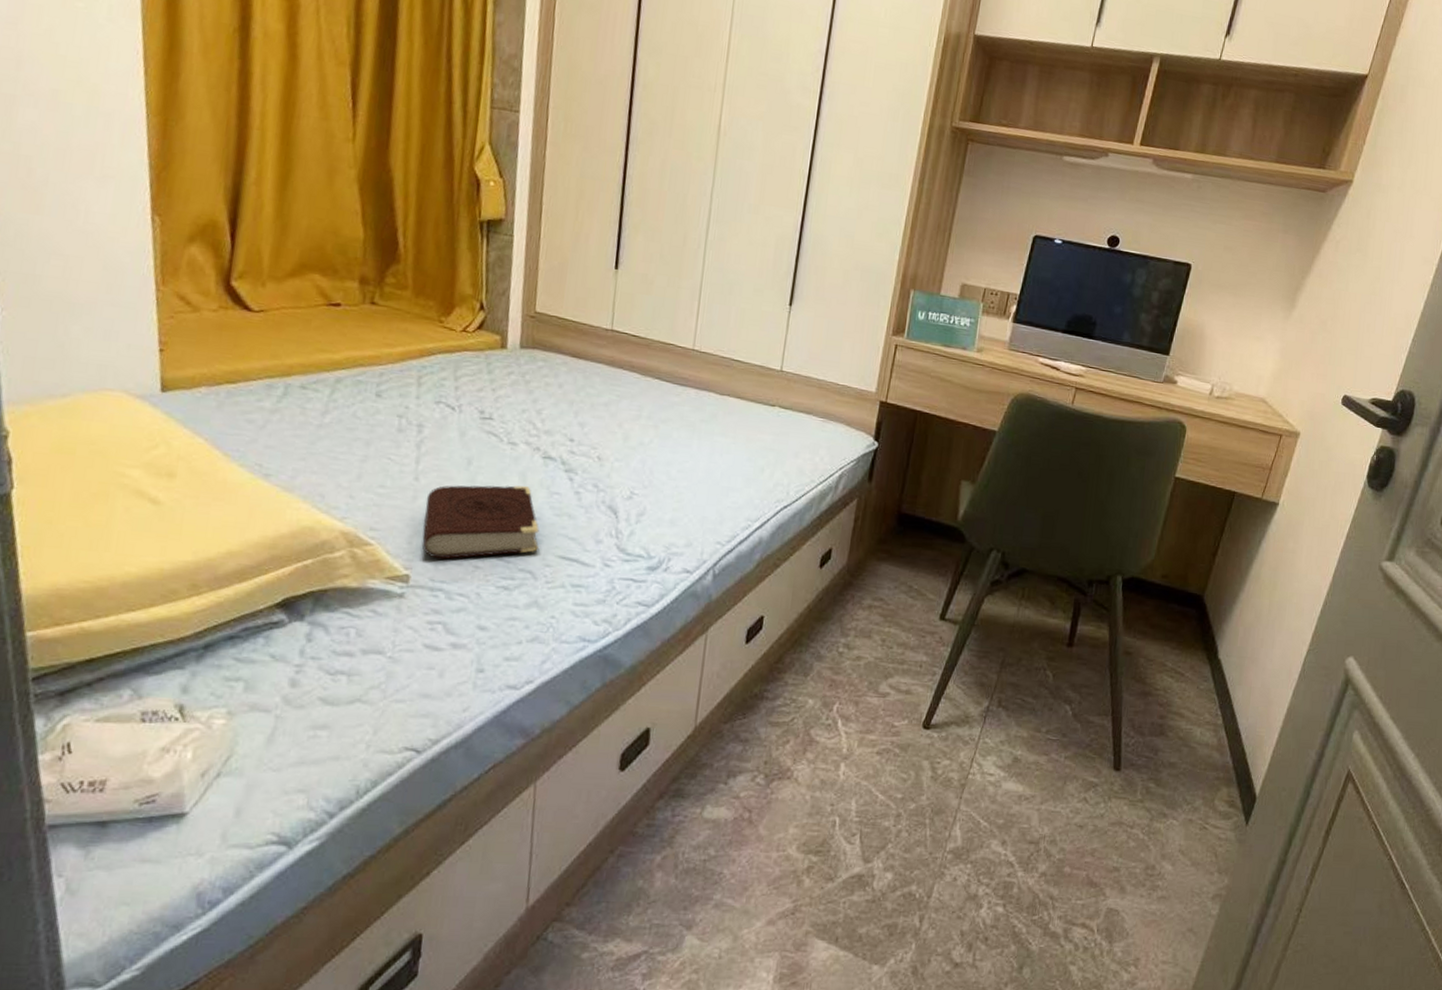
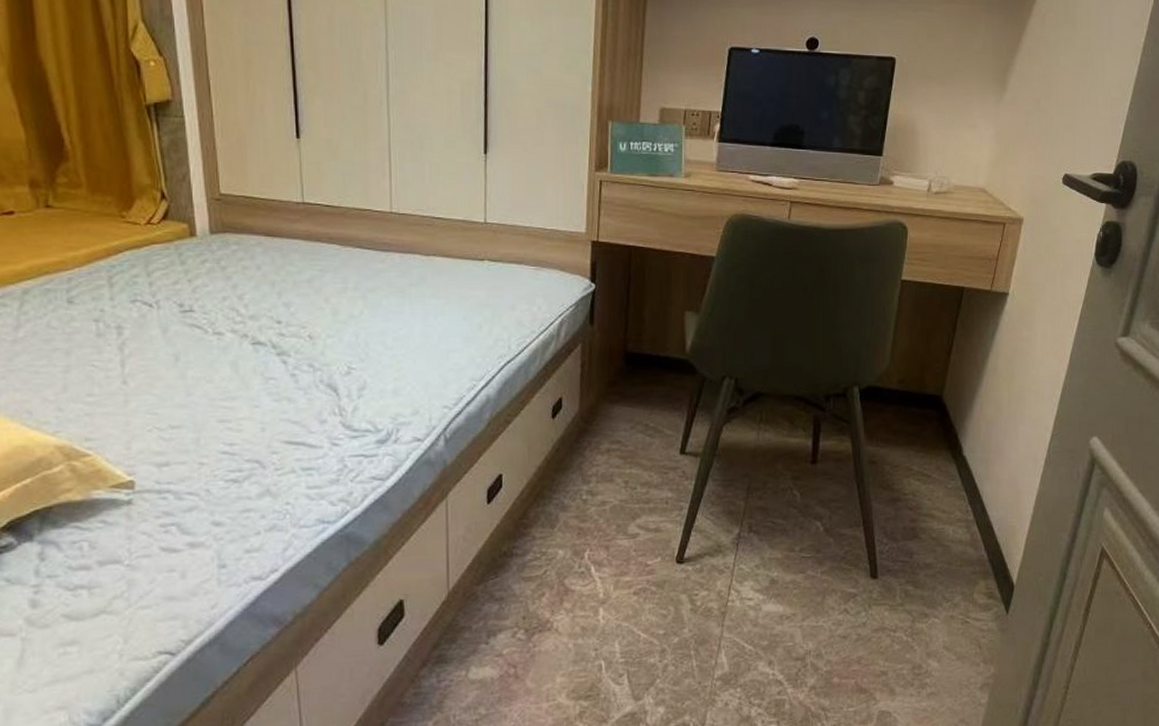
book: present [422,485,539,560] -> none [138,375,262,461]

